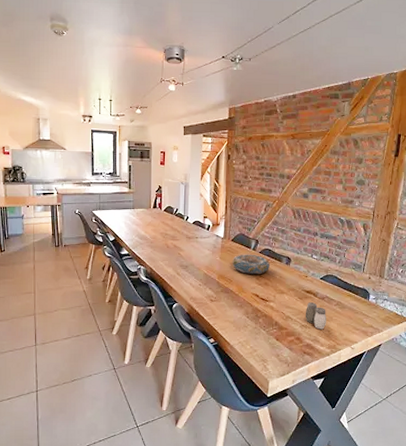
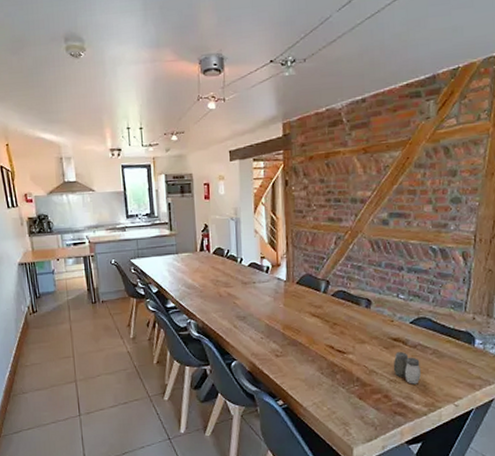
decorative bowl: present [232,254,271,274] -> none [298,298,347,322]

